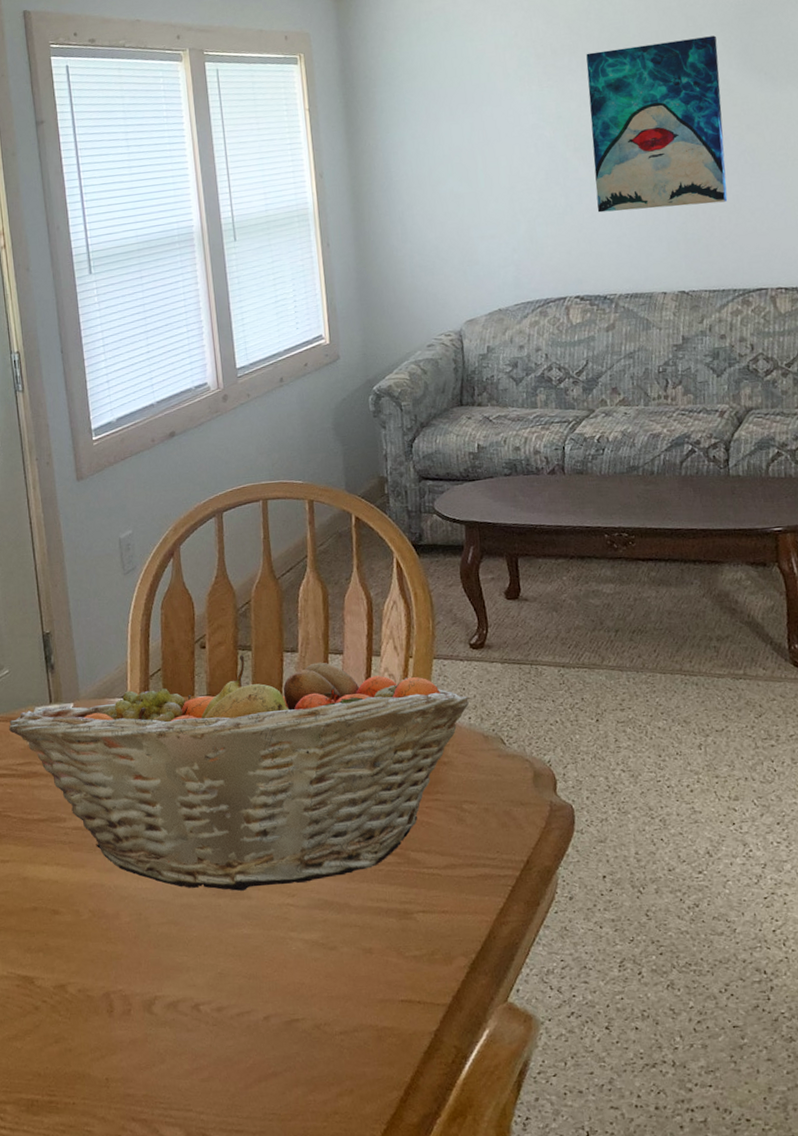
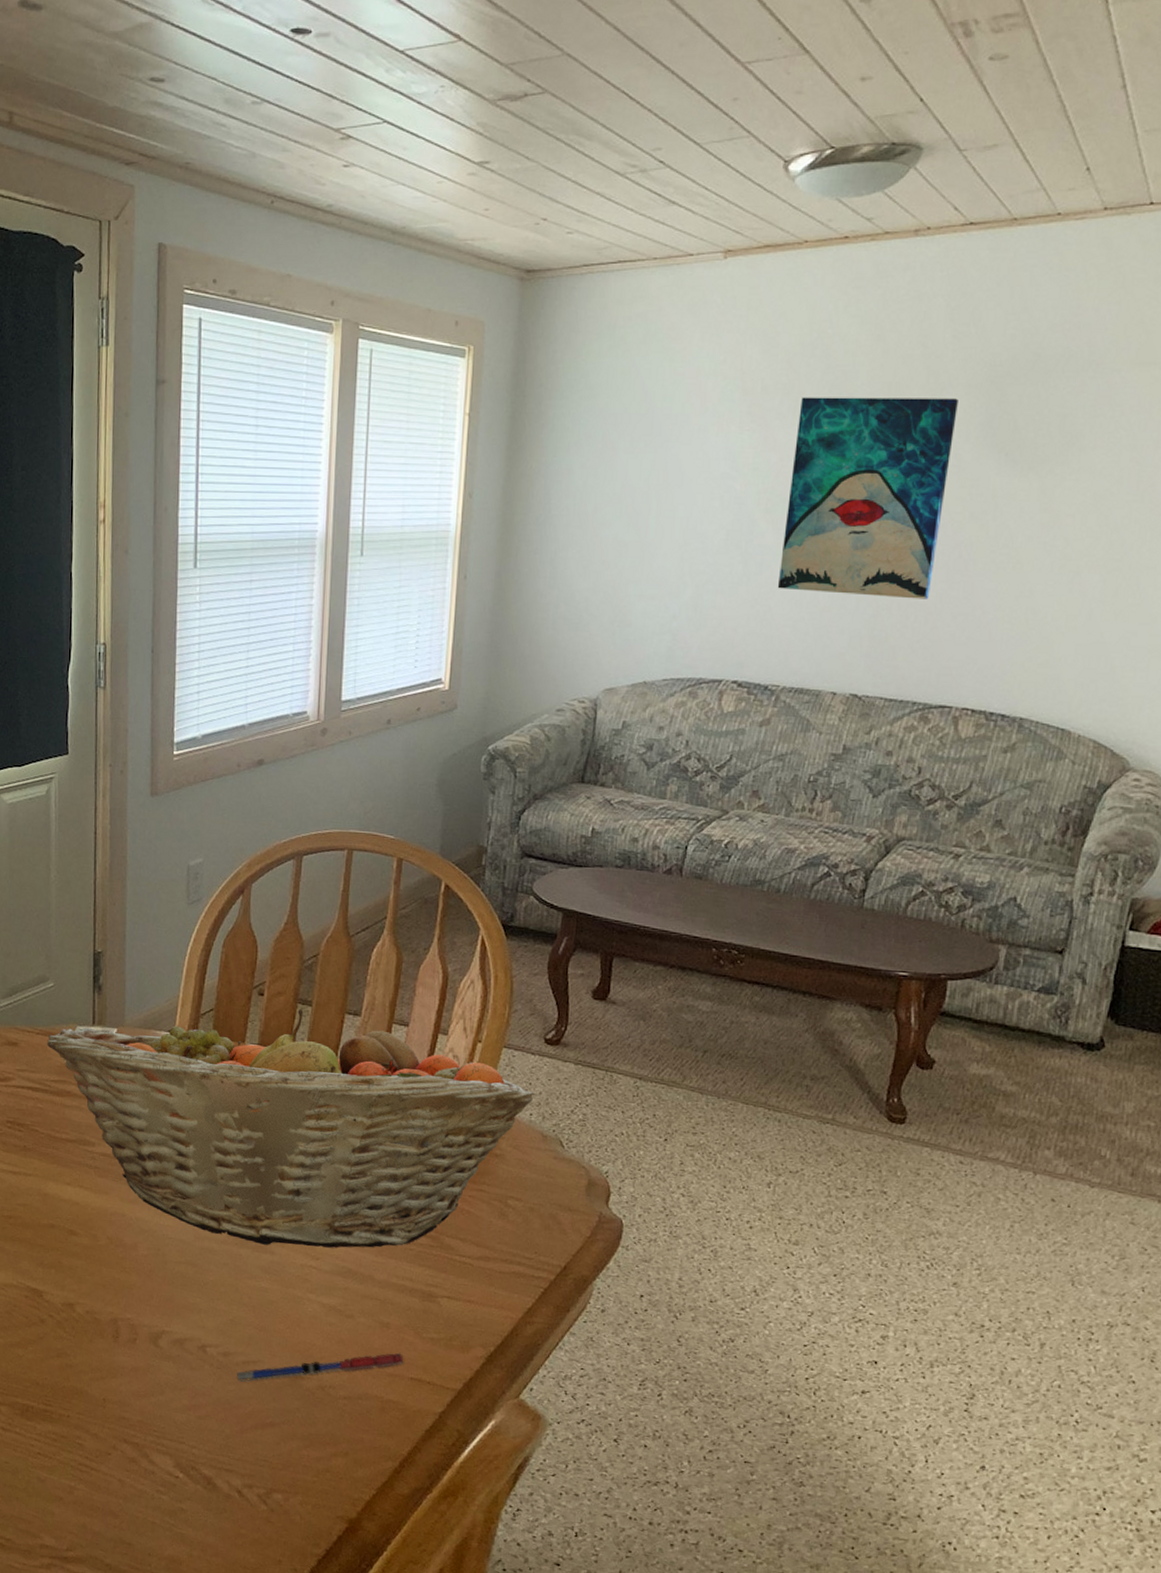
pen: none [233,977,392,1035] -> present [237,1353,404,1382]

